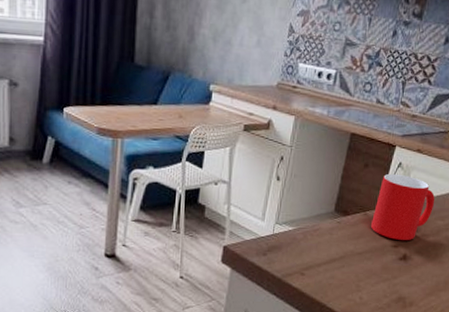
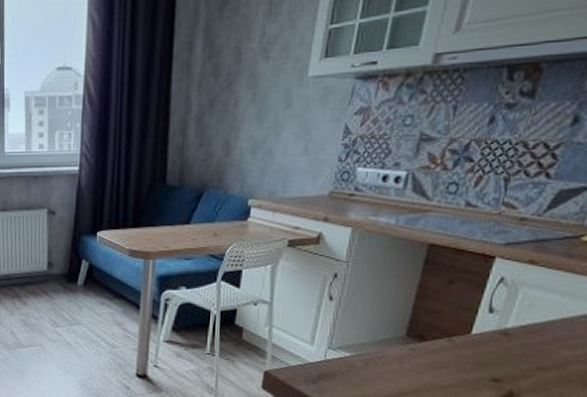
cup: present [371,173,435,241] -> none [459,291,559,375]

